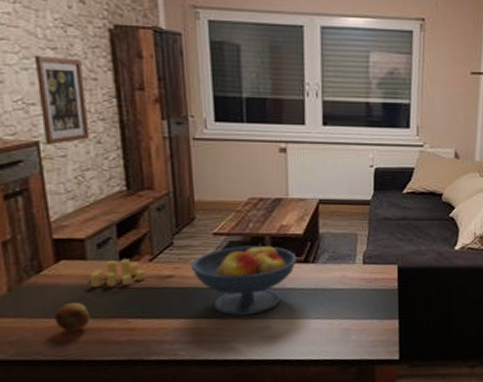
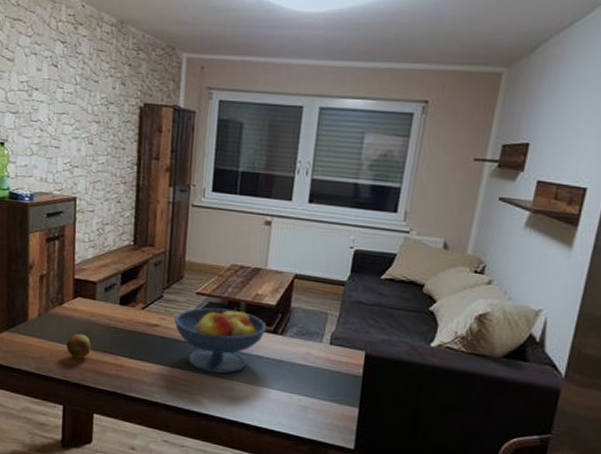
wall art: present [34,55,90,145] -> none [81,127,116,201]
candle: present [90,259,146,287] -> none [96,303,138,327]

